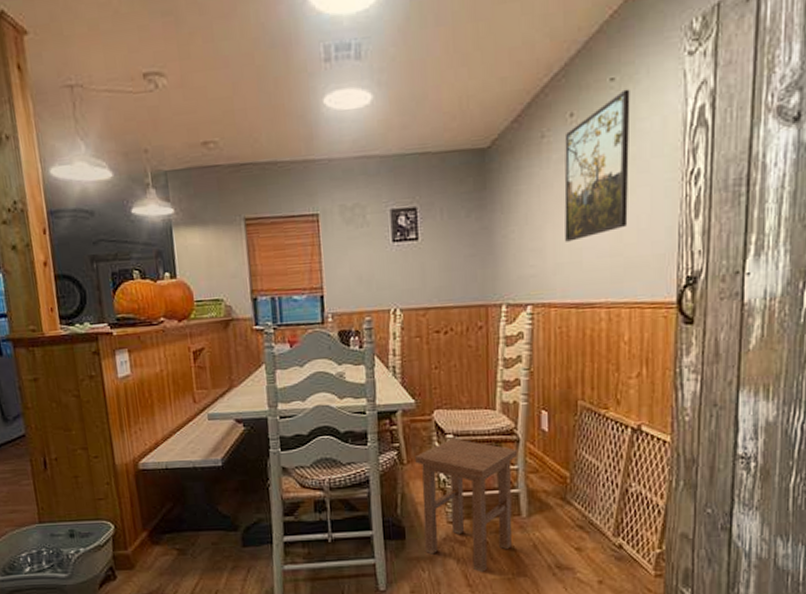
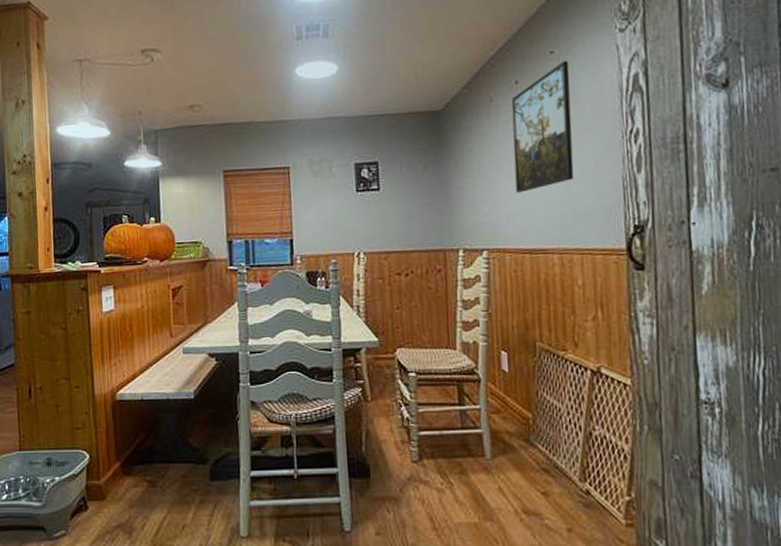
stool: present [415,438,517,573] -> none [379,377,479,516]

